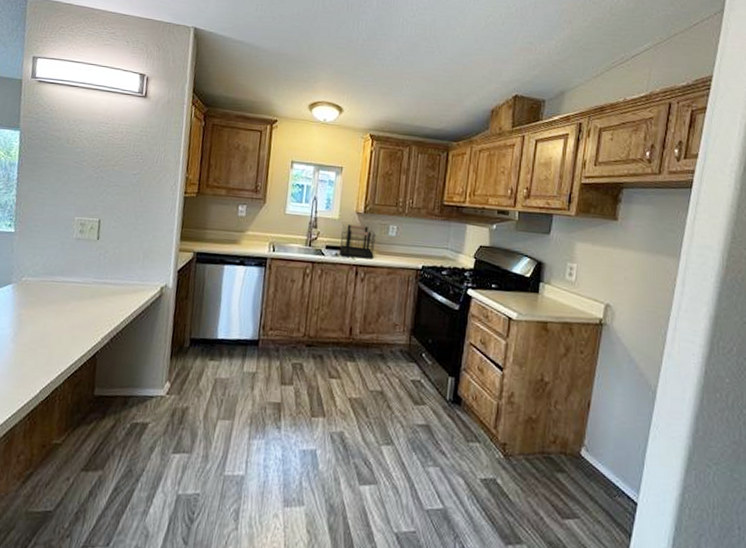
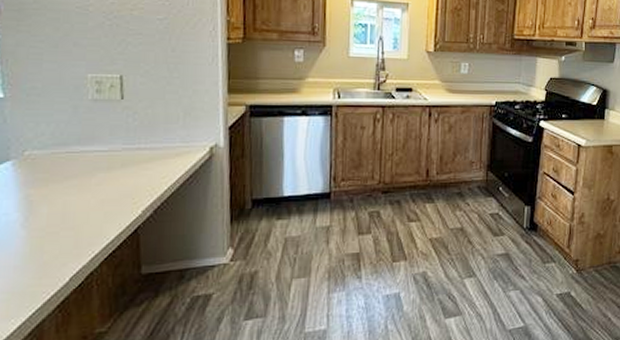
dish rack: present [340,224,376,260] -> none [411,64,447,99]

